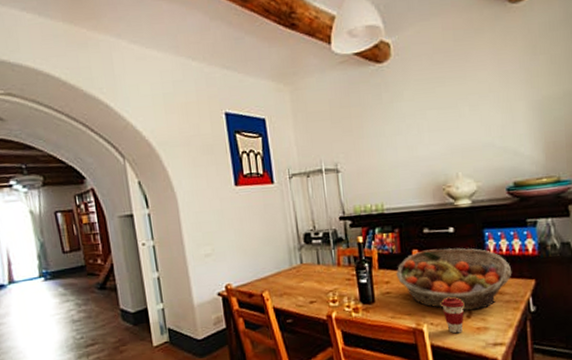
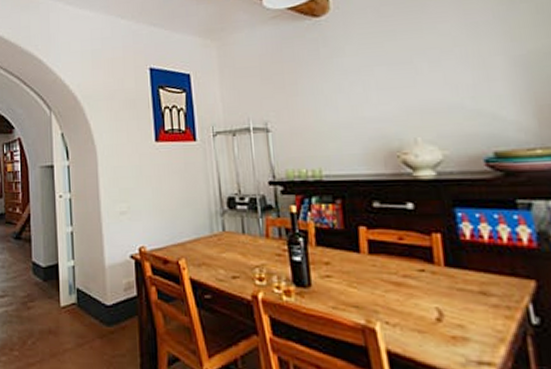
fruit basket: present [396,248,512,311] -> none [338,228,500,312]
coffee cup: present [441,297,465,334] -> none [399,291,432,341]

